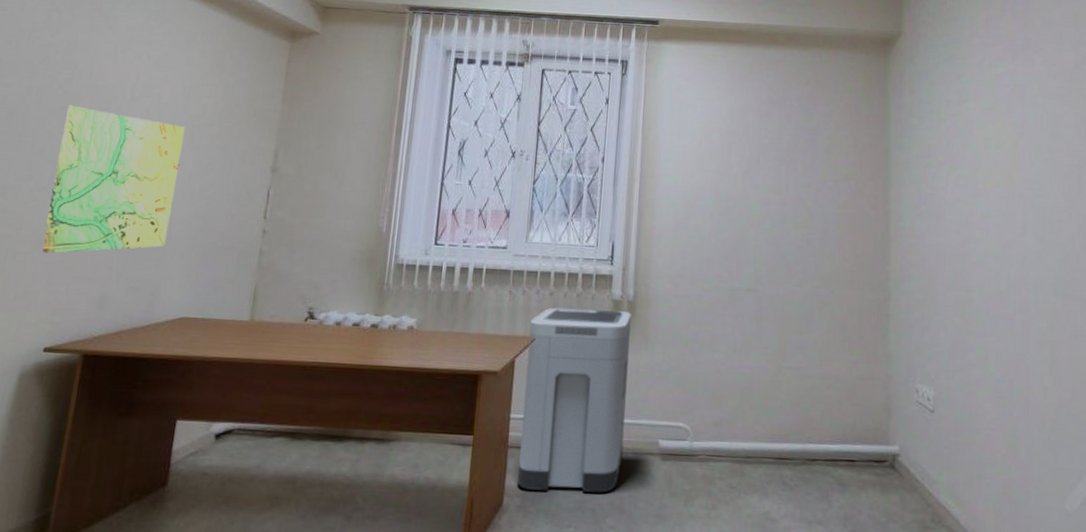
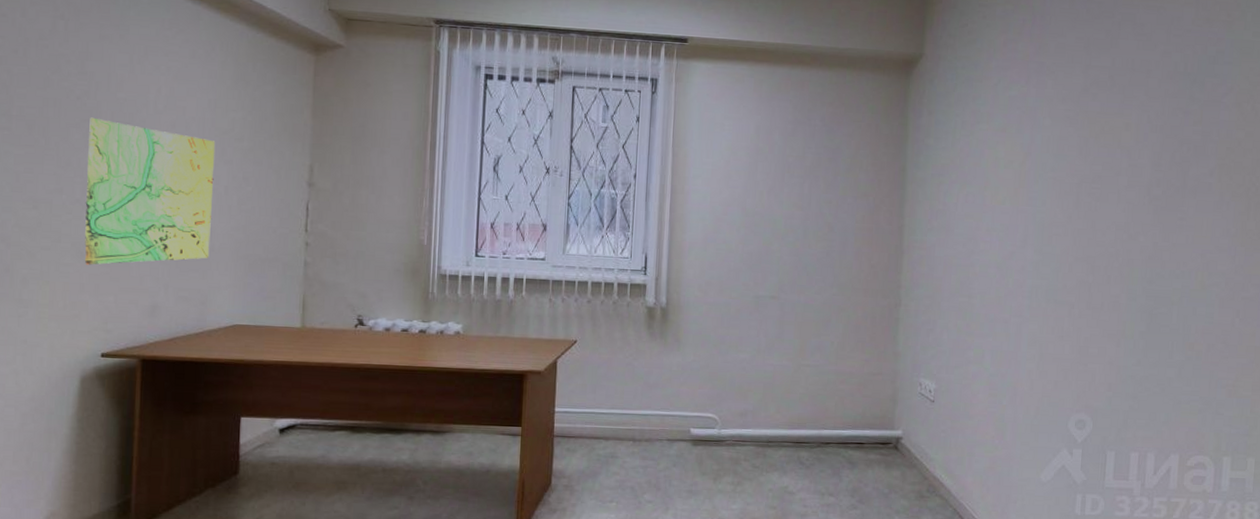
trash can: present [517,307,632,493] -> none [563,314,664,474]

